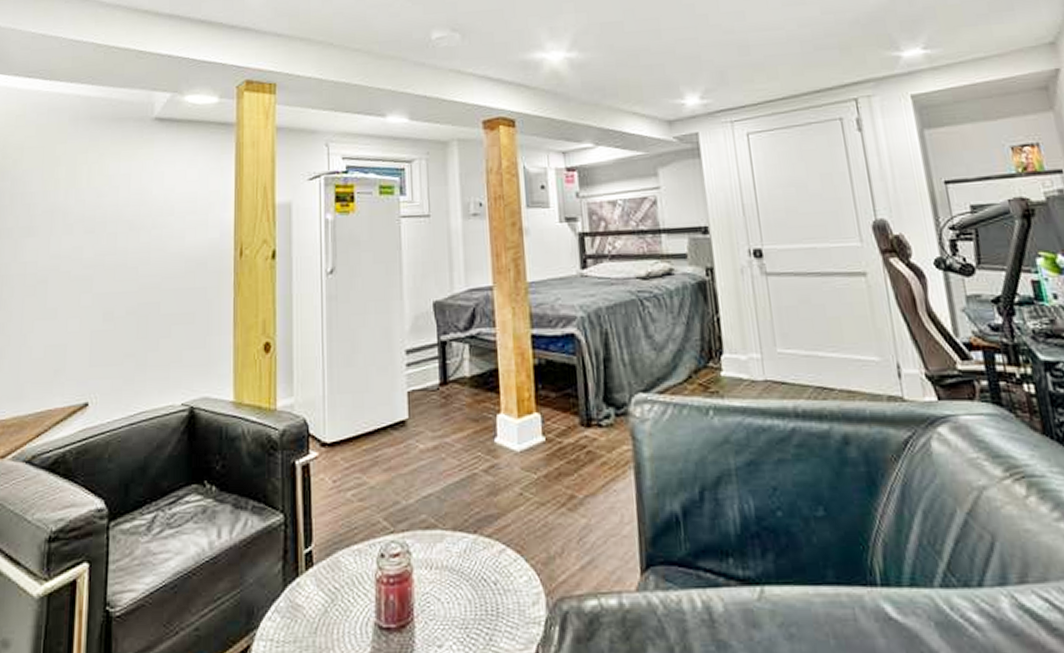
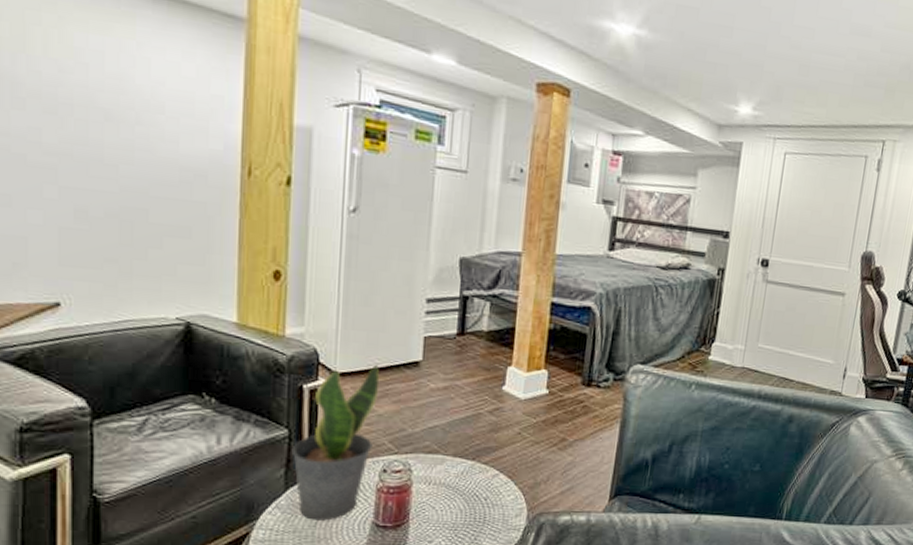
potted plant: none [288,428,369,625] -> present [291,364,380,520]

